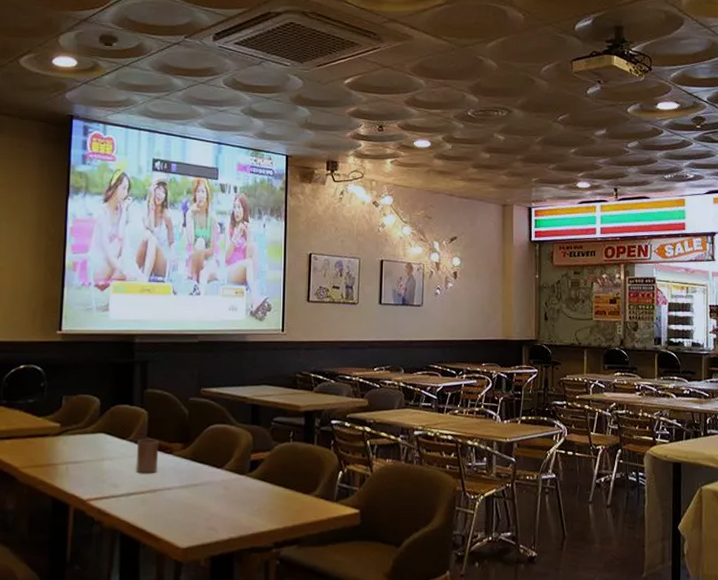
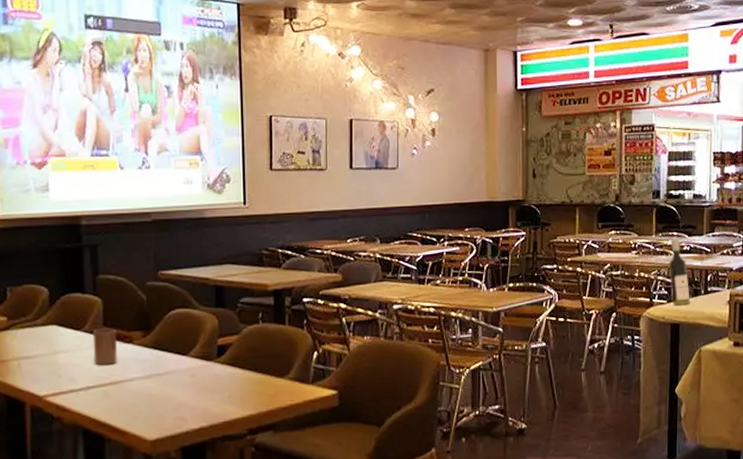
bottle: none [670,382,691,447] -> present [669,238,690,307]

